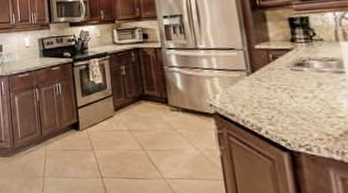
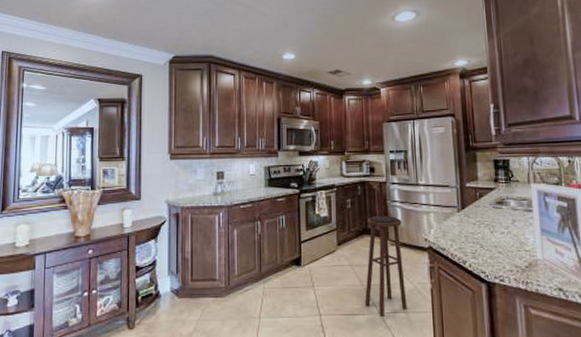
stool: none [144,81,195,182] -> present [364,215,407,316]

